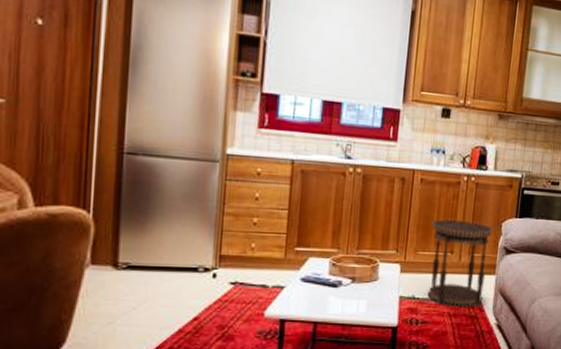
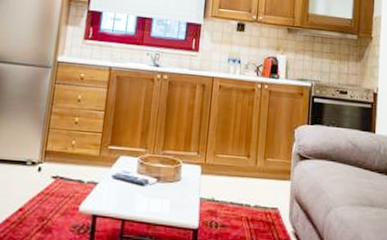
side table: present [427,218,494,307] -> none [226,123,287,213]

